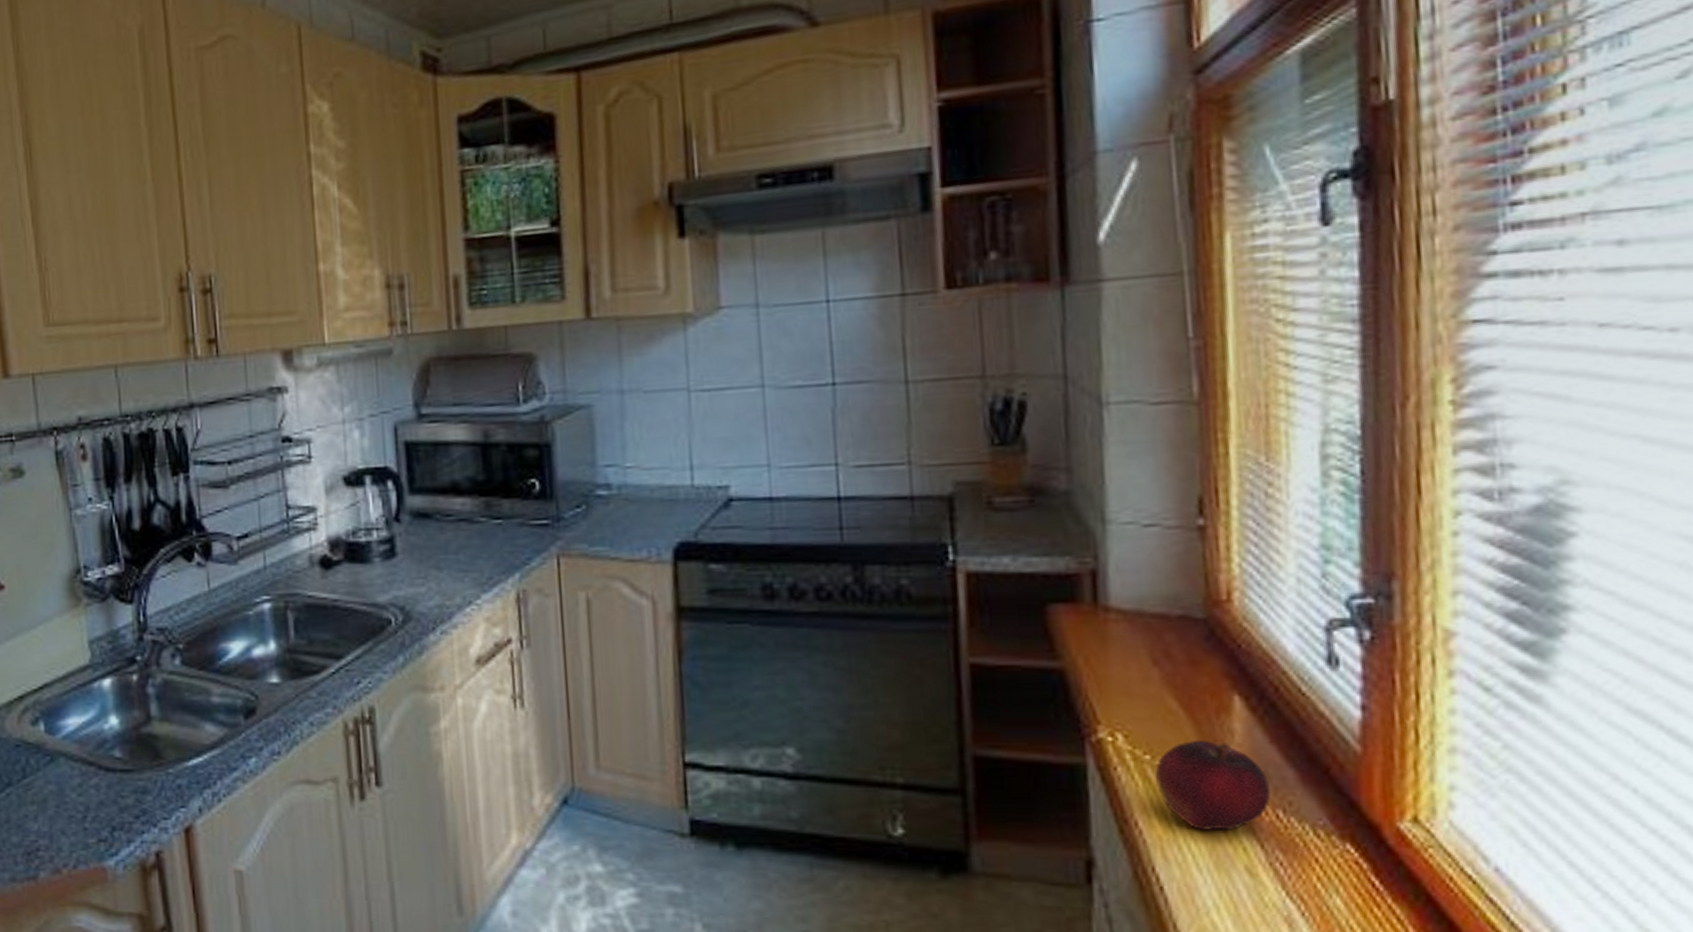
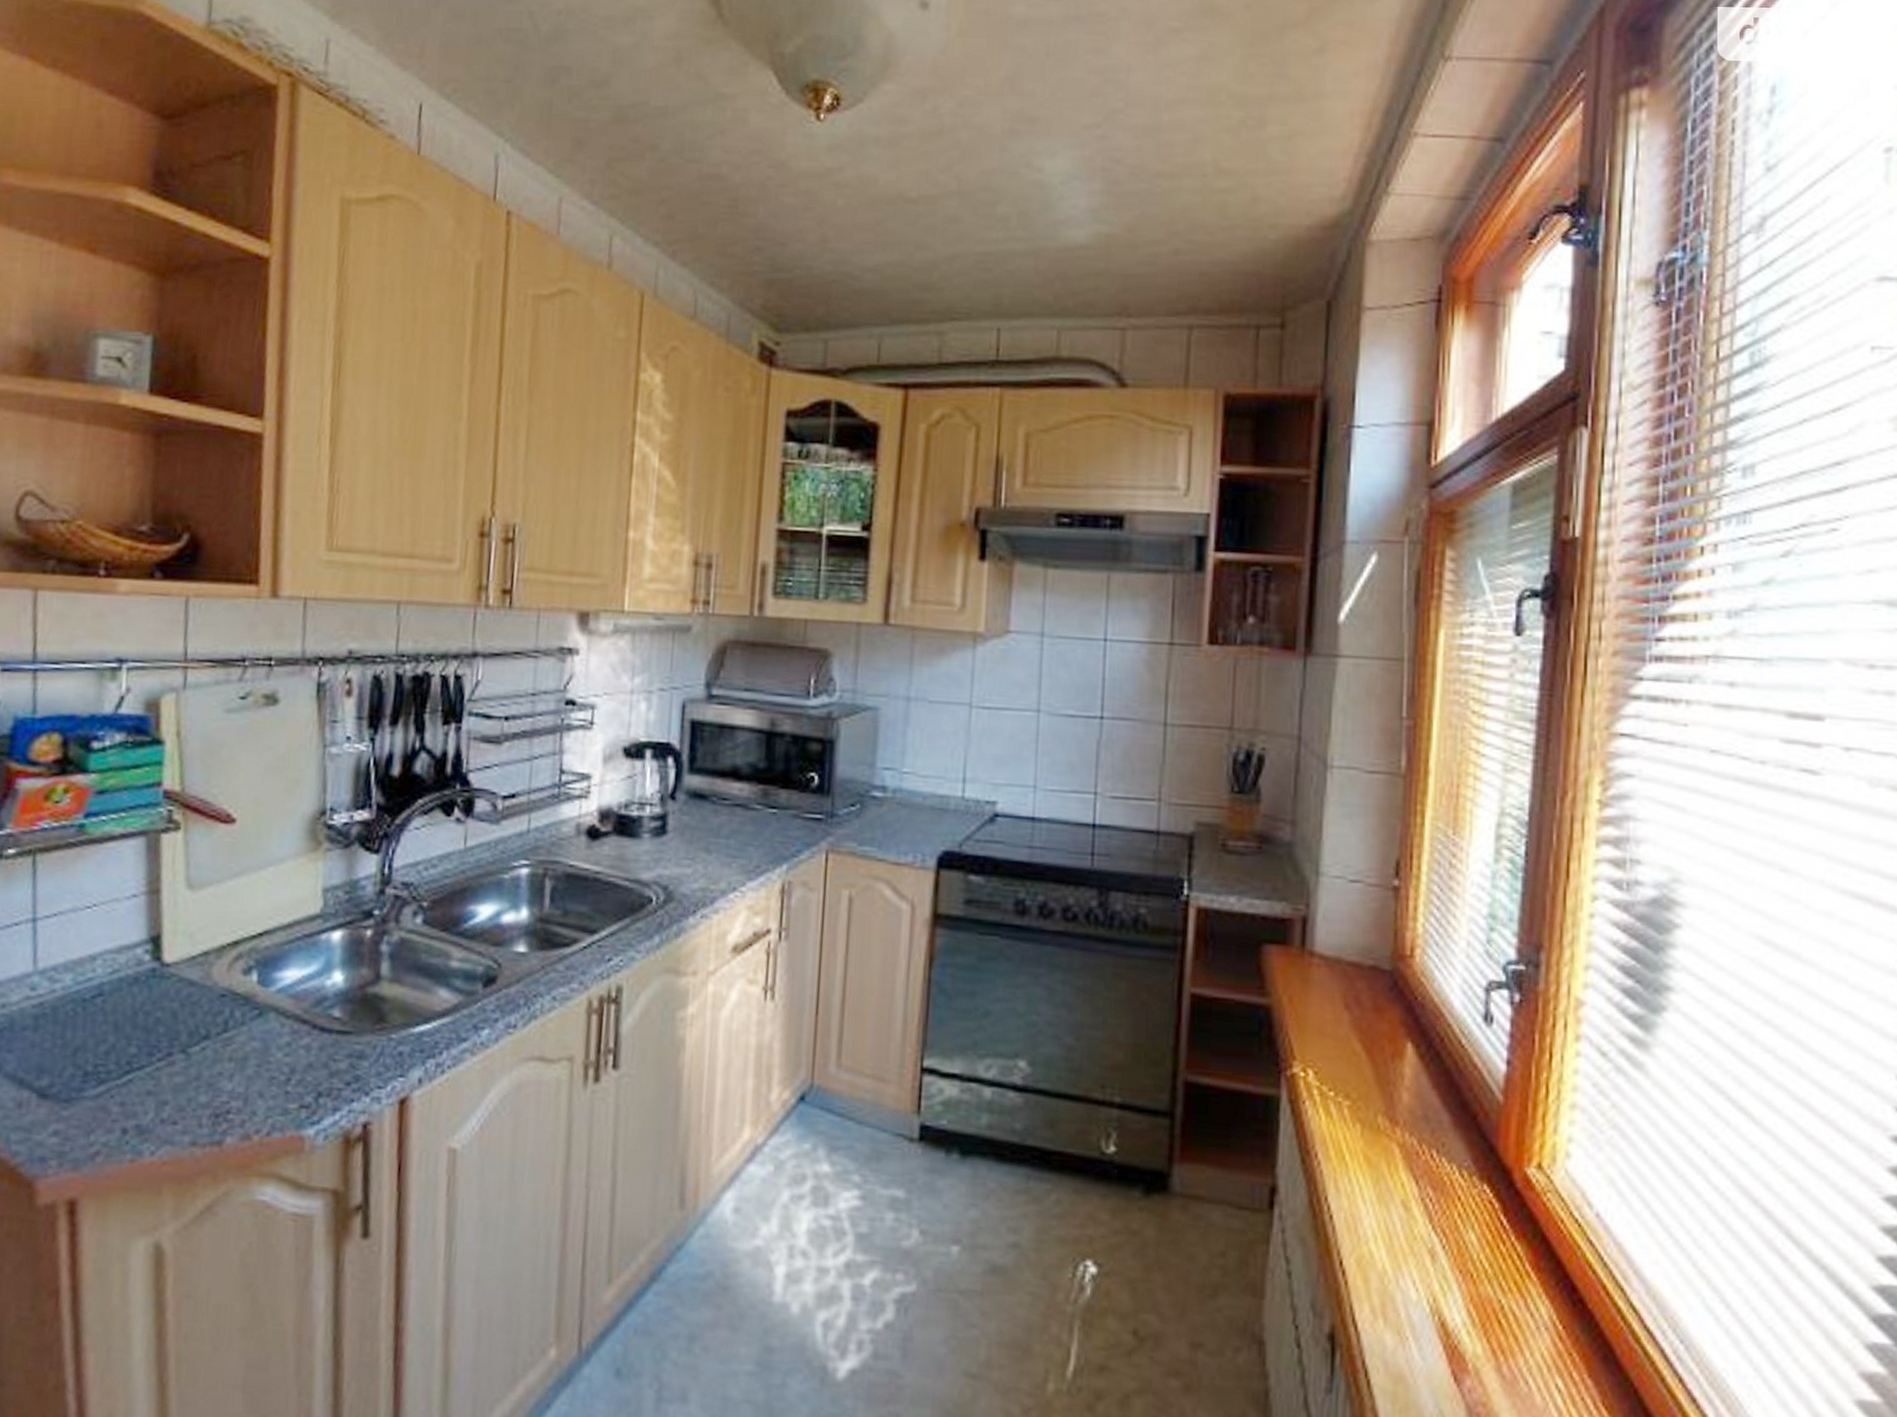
fruit: present [1156,739,1271,831] -> none [1337,1080,1429,1167]

